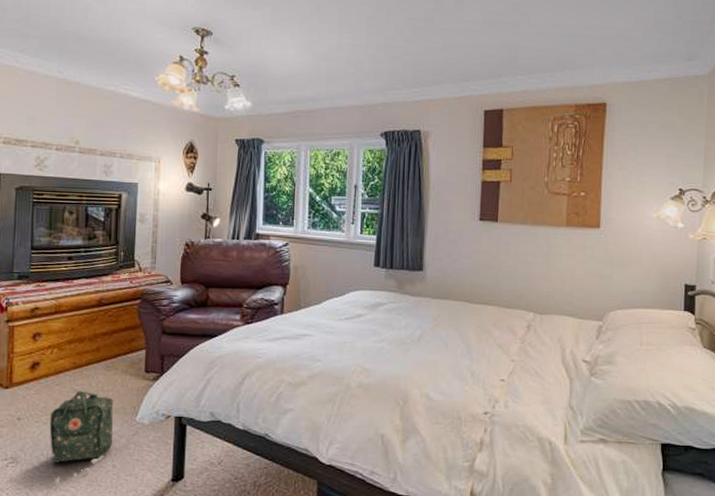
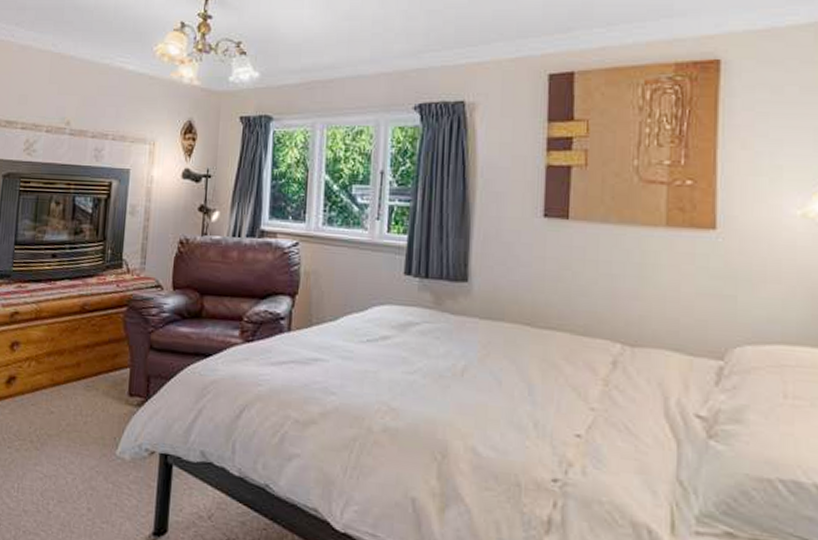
backpack: present [49,390,140,488] -> none [21,412,120,530]

